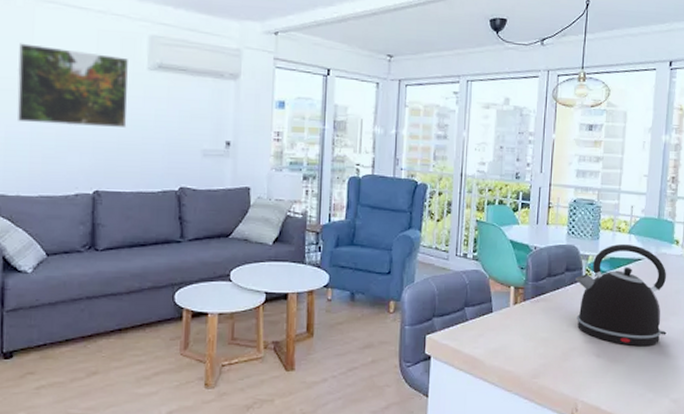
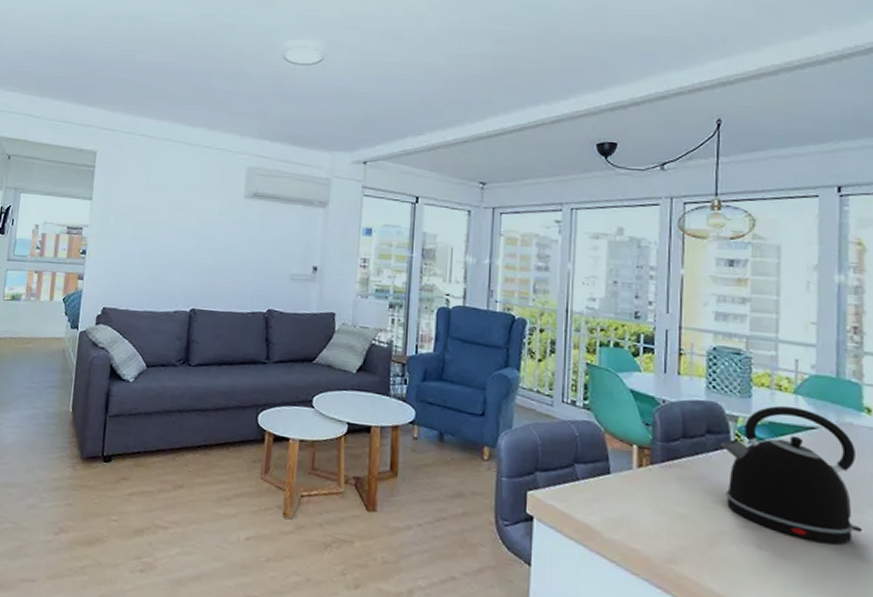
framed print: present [16,43,128,127] -> none [131,175,227,251]

